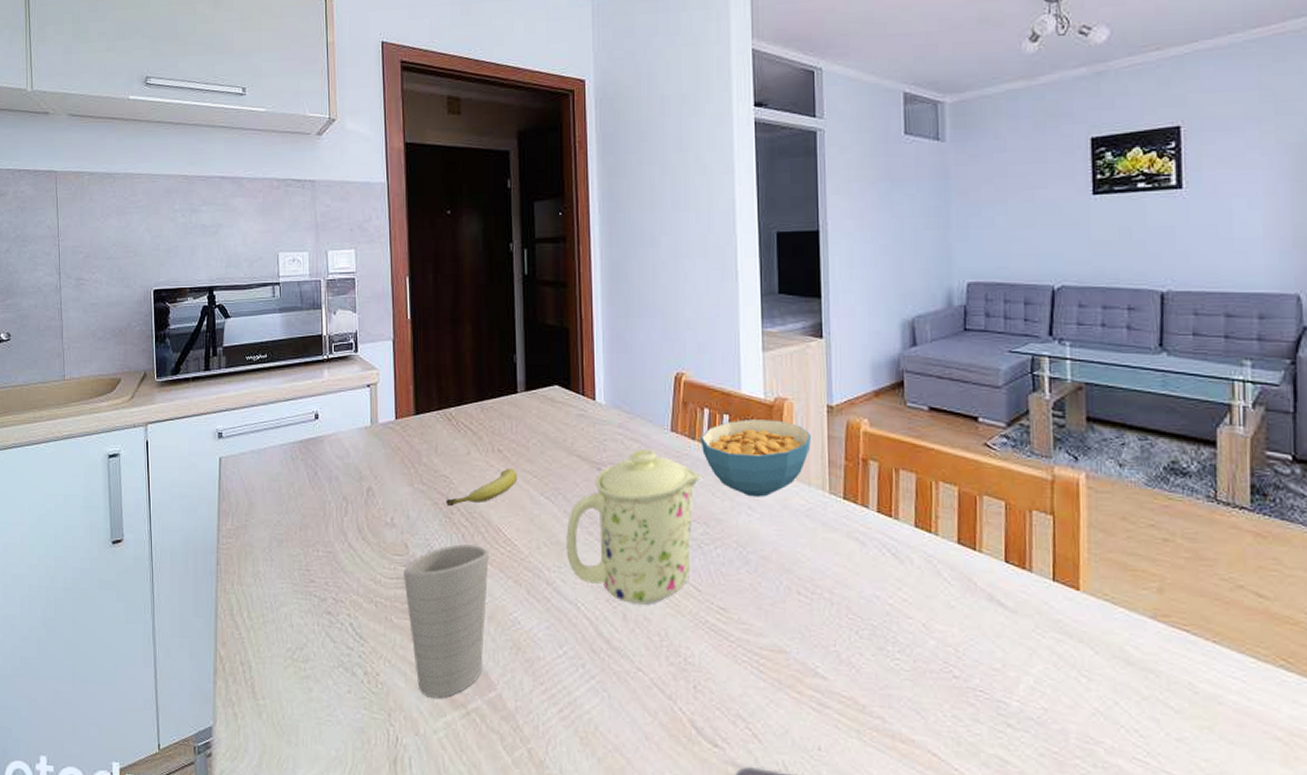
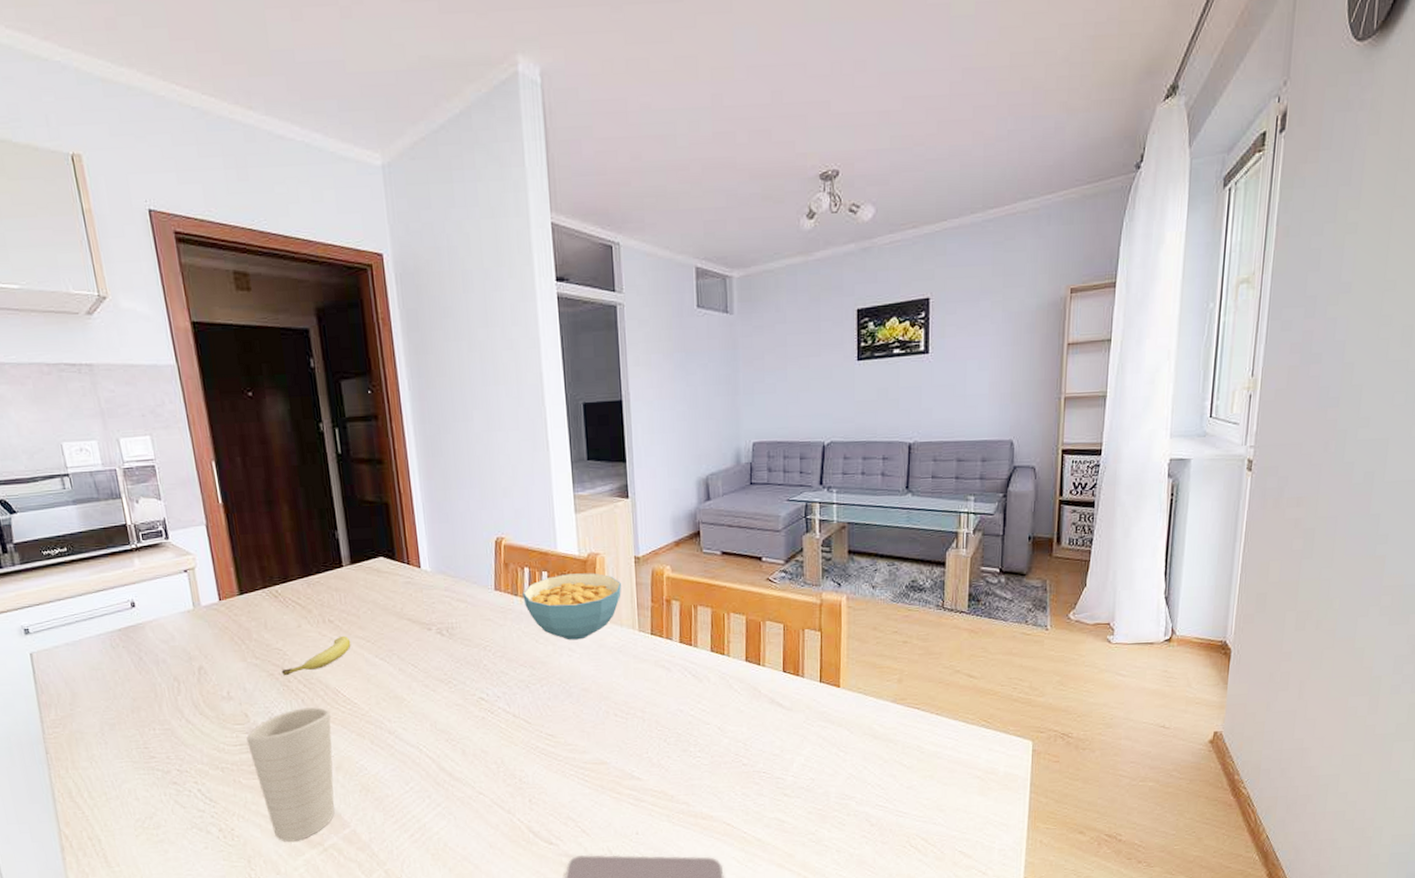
mug: present [566,448,701,605] -> none [403,607,525,741]

